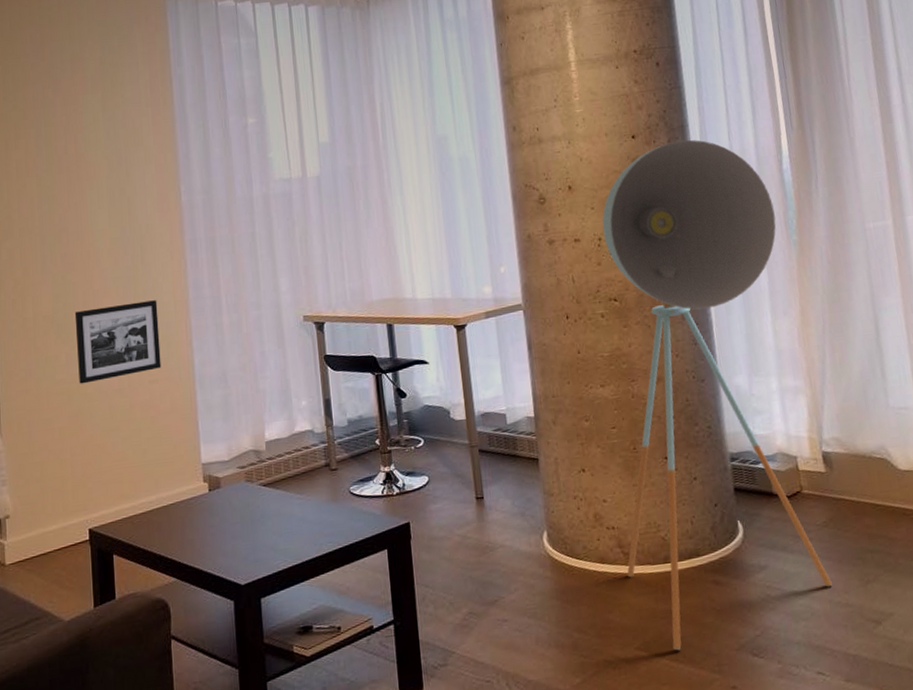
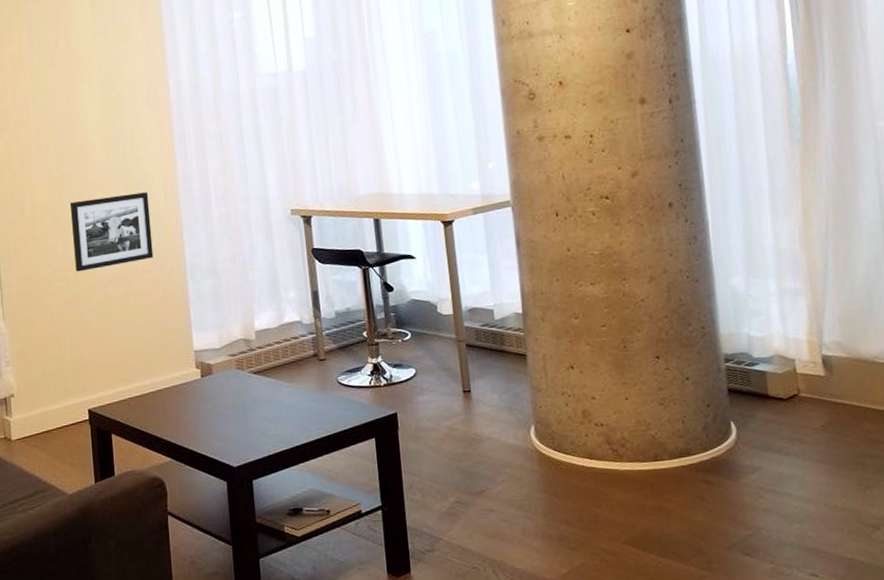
floor lamp: present [602,139,832,651] -> none [594,33,829,547]

